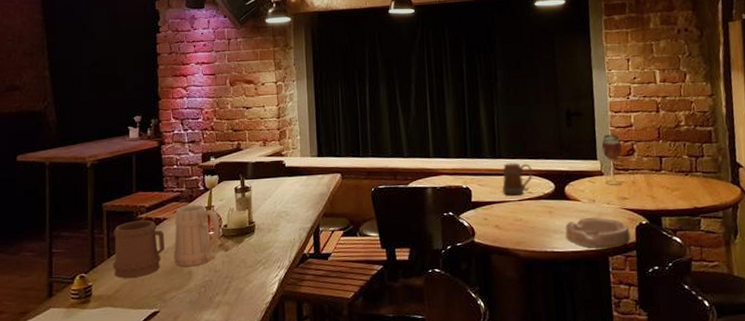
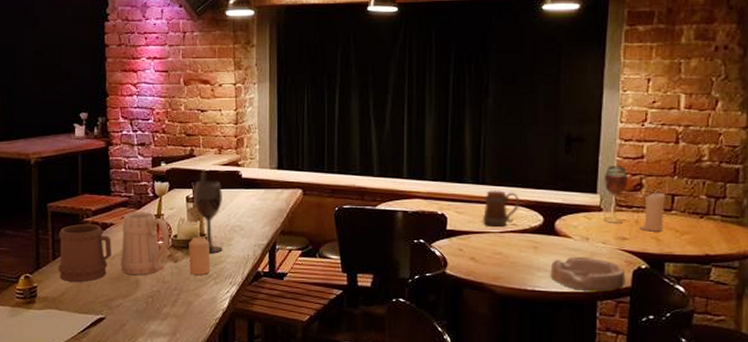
candle: none [238,224,260,262] -> present [189,236,211,275]
wine glass: none [241,171,271,240] -> present [193,180,223,254]
candle: none [637,155,656,191] -> present [640,192,665,232]

